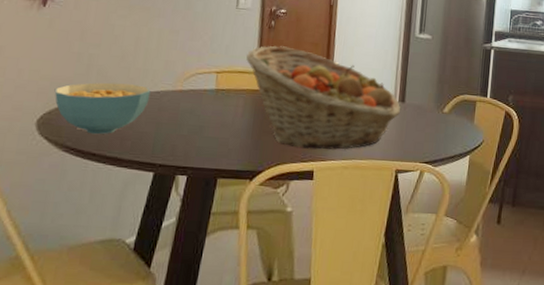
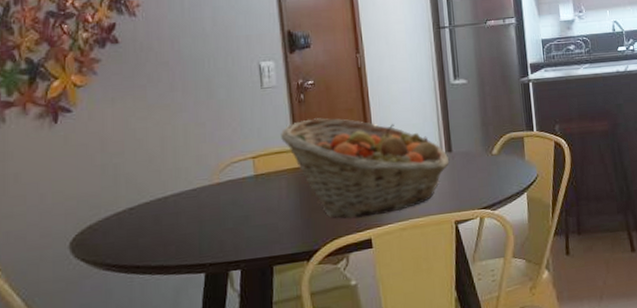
cereal bowl: present [54,82,151,135] -> none [83,186,187,247]

